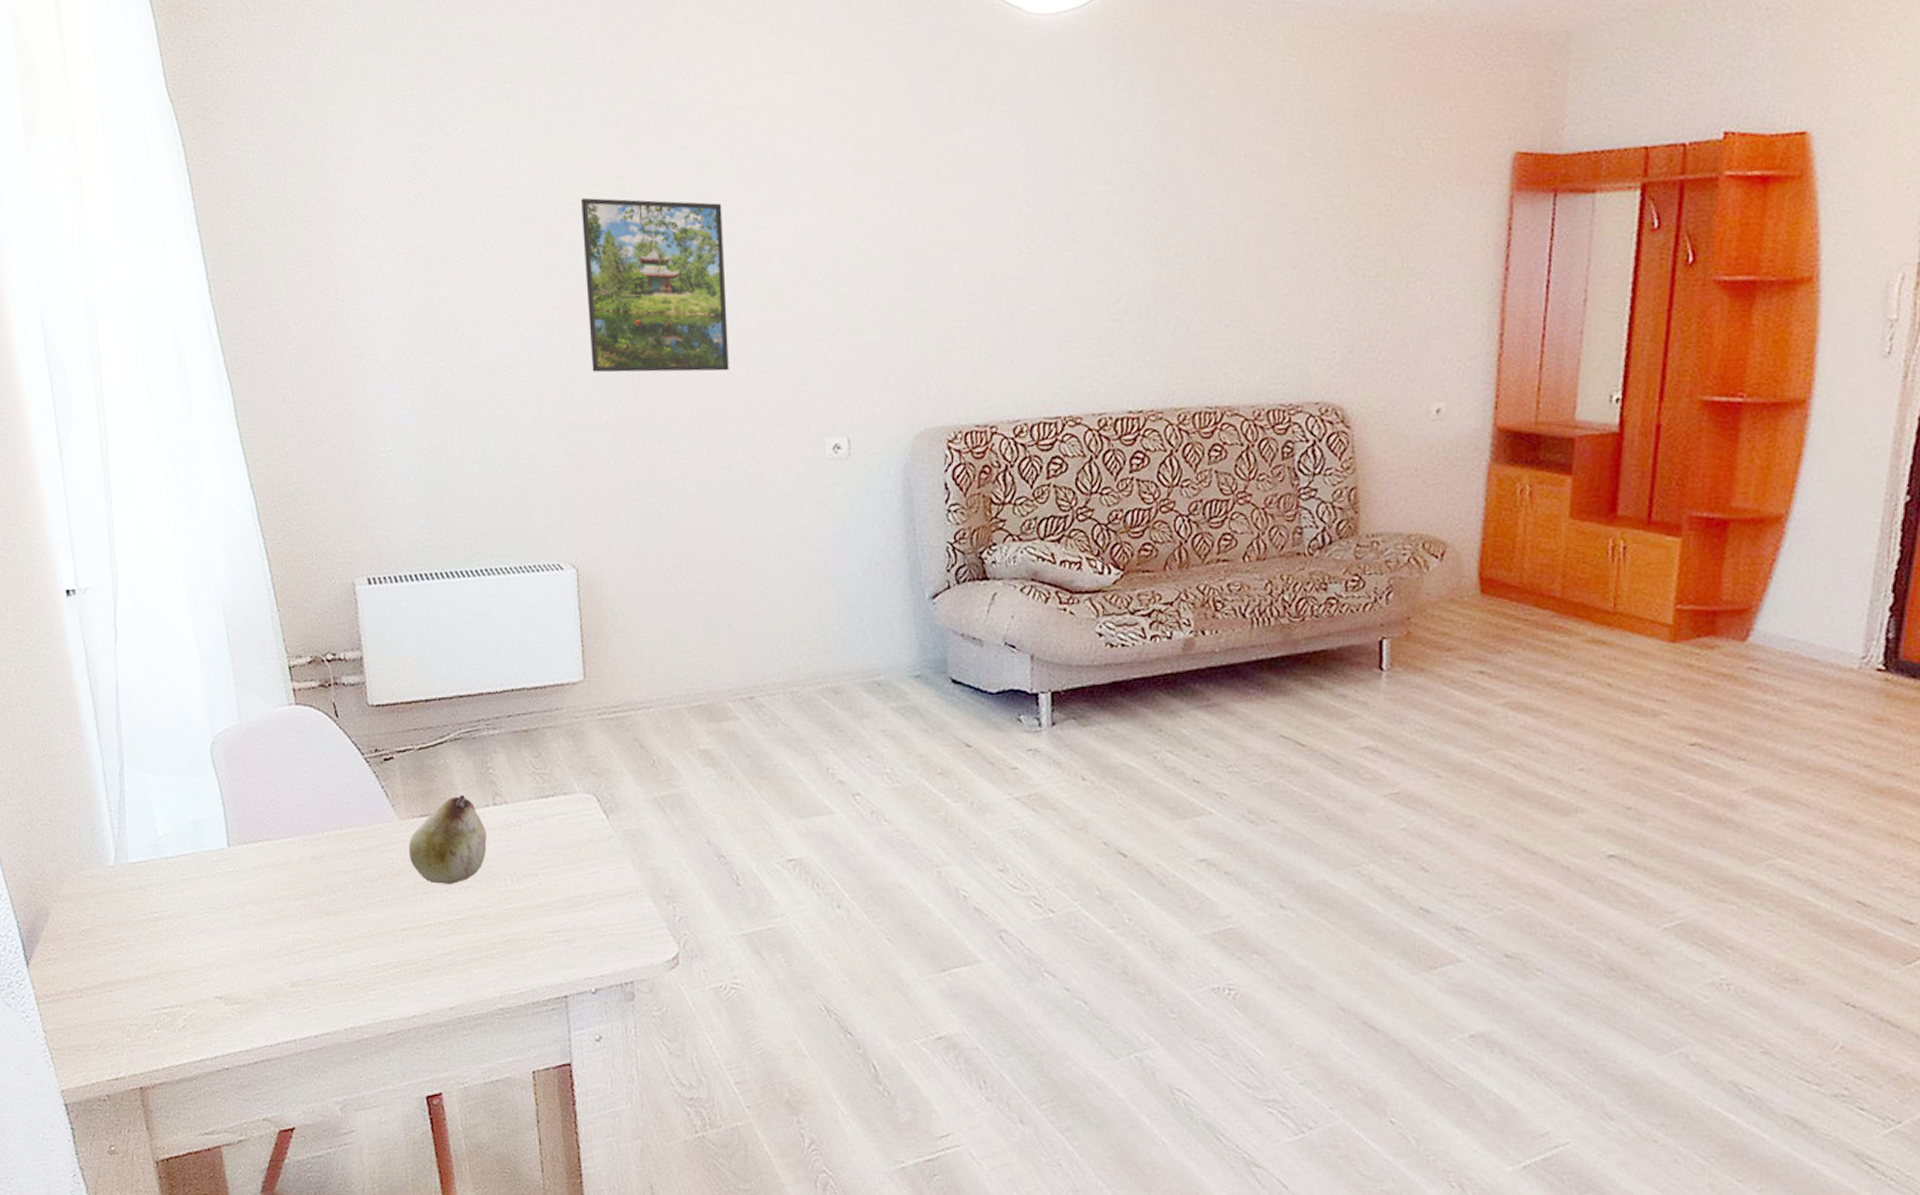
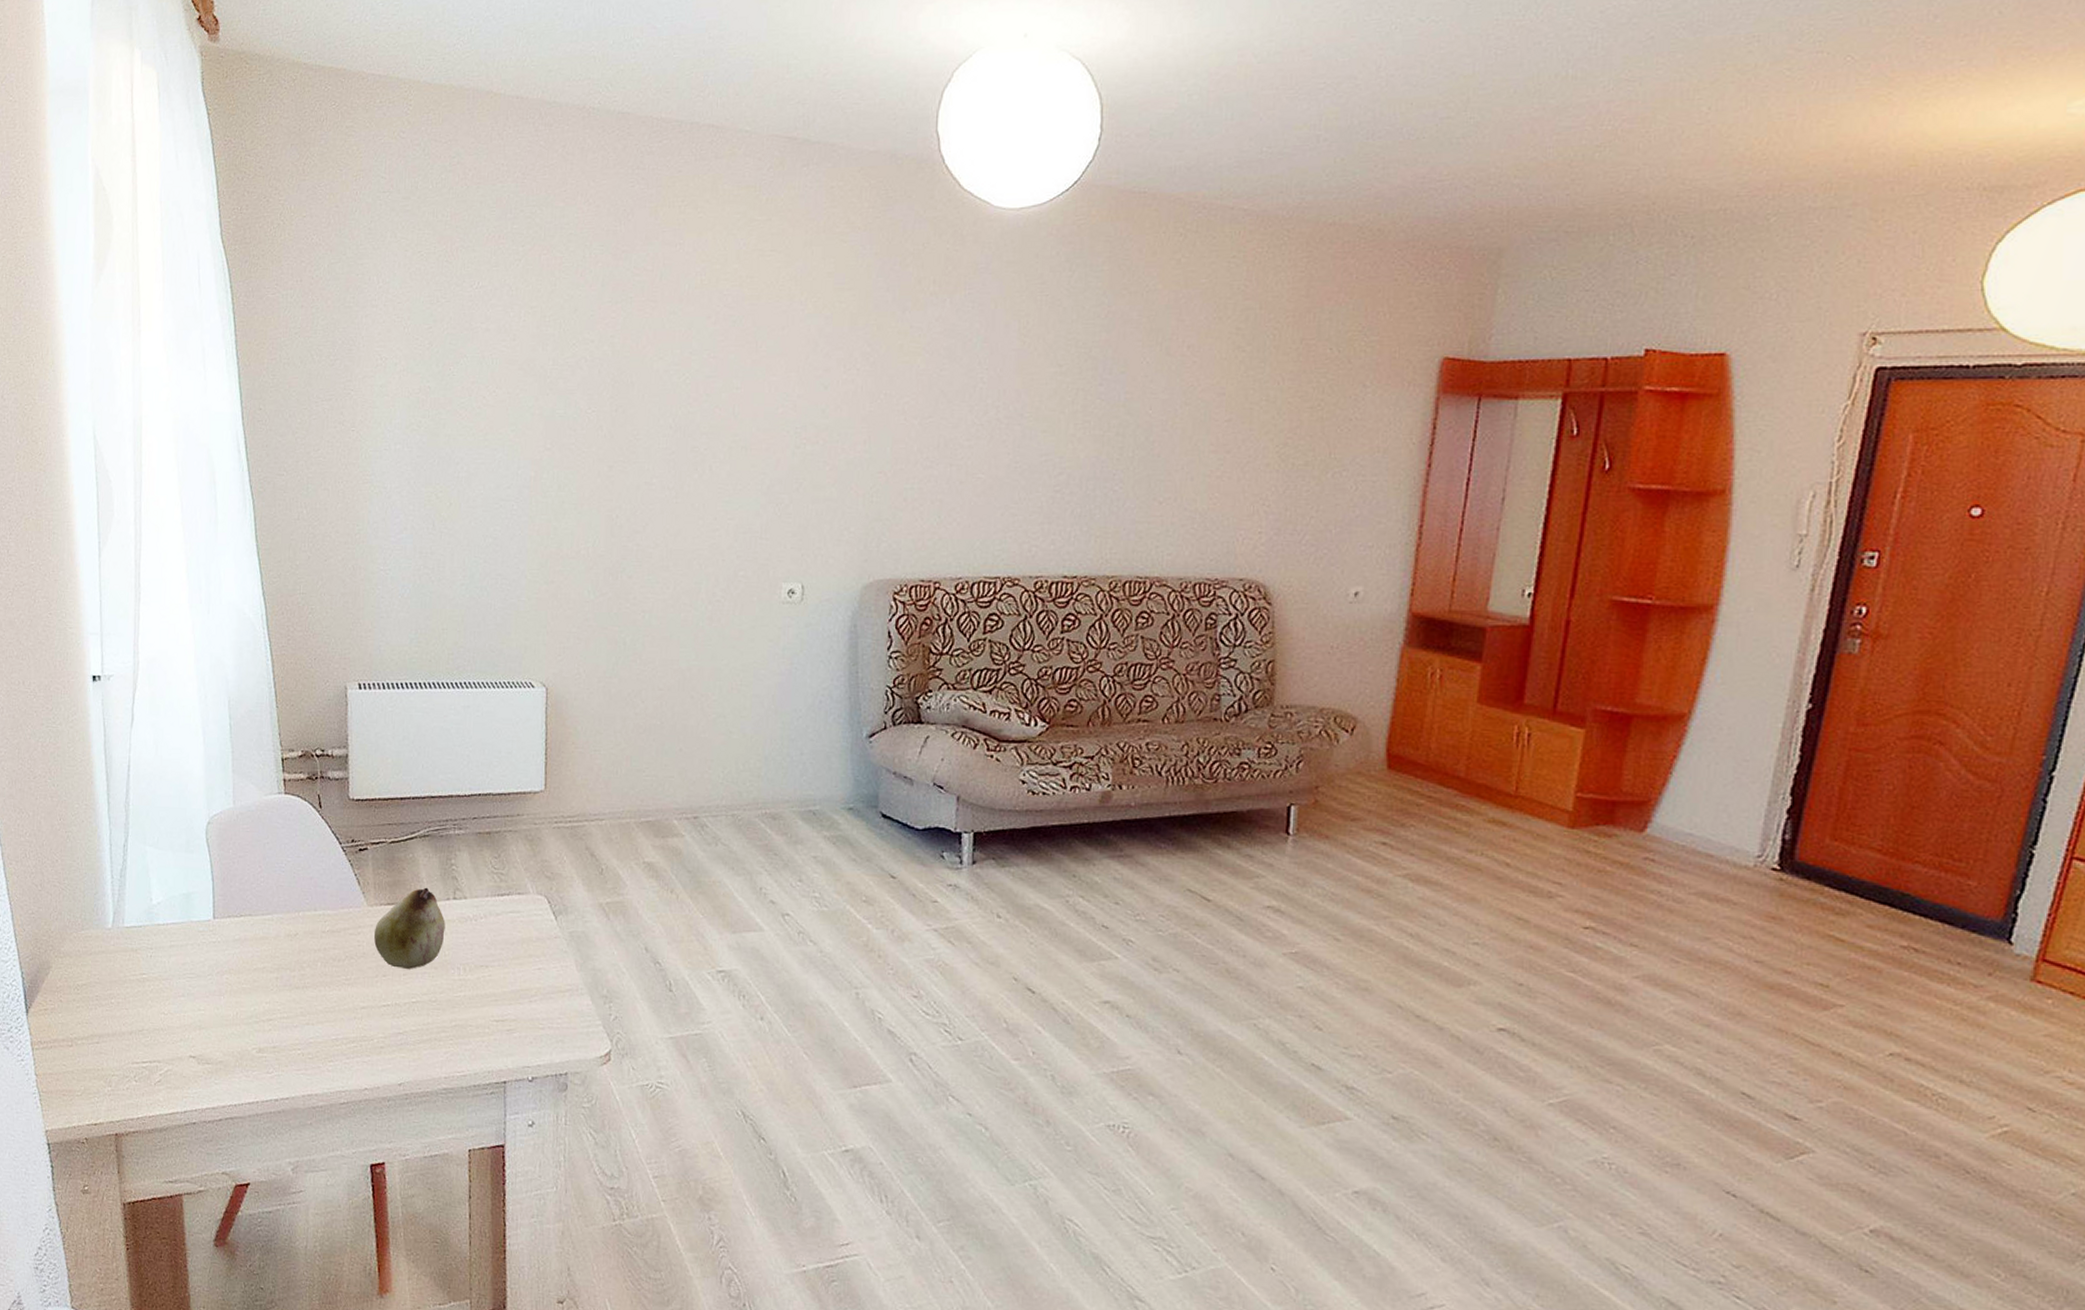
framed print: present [580,197,729,373] -> none [575,352,703,516]

